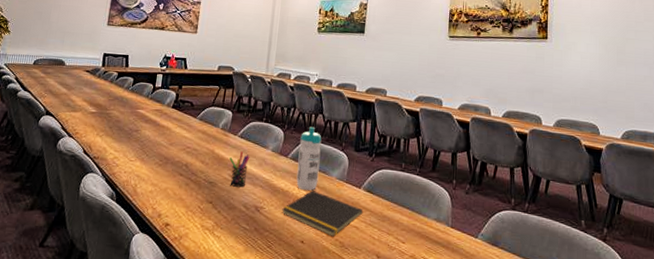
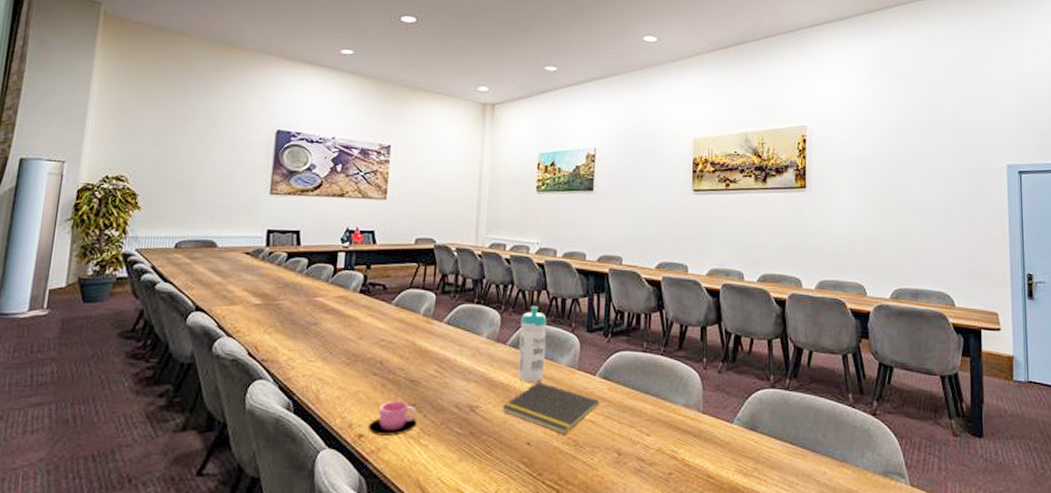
cup: none [172,197,213,227] -> present [367,400,417,436]
pen holder: present [229,151,250,187] -> none [435,341,460,384]

